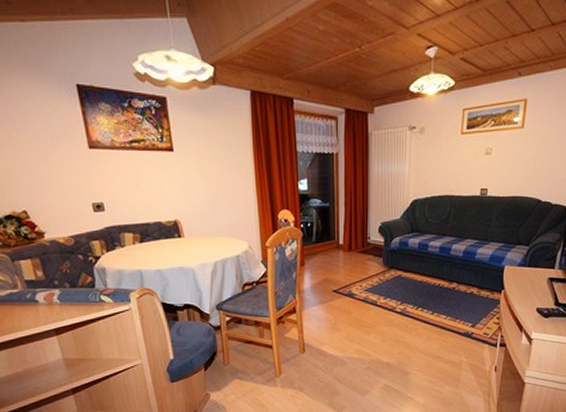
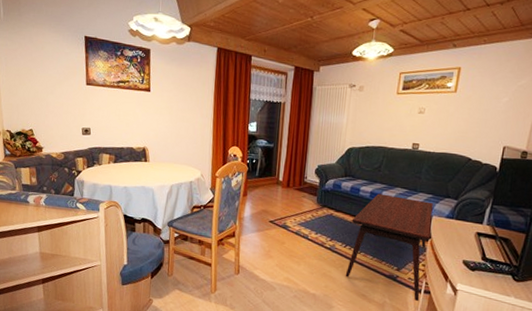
coffee table: none [419,247,505,356] -> present [345,193,433,302]

